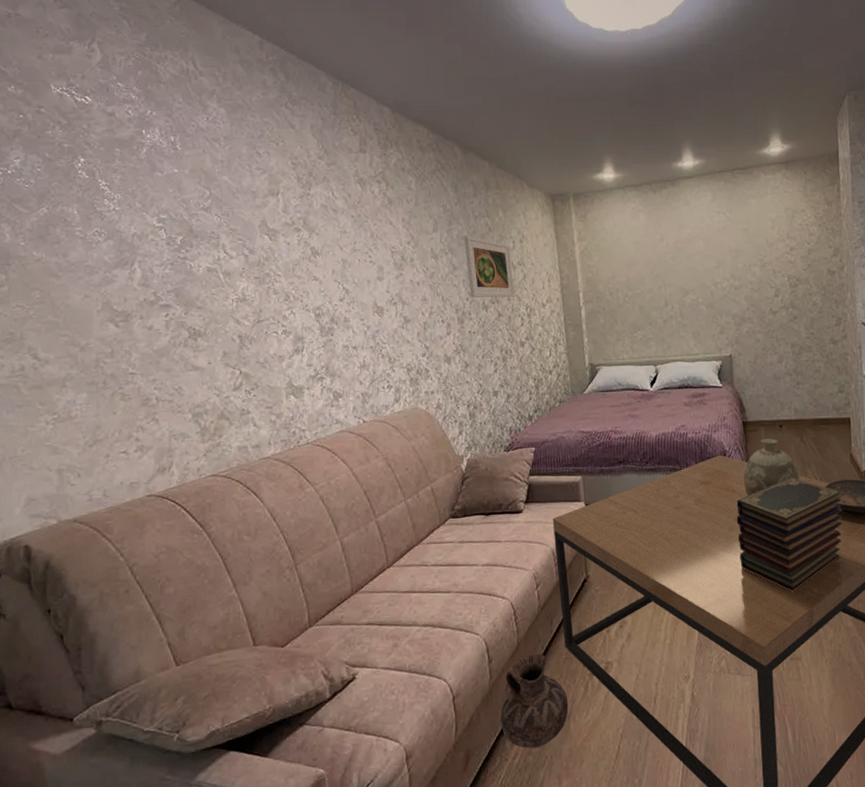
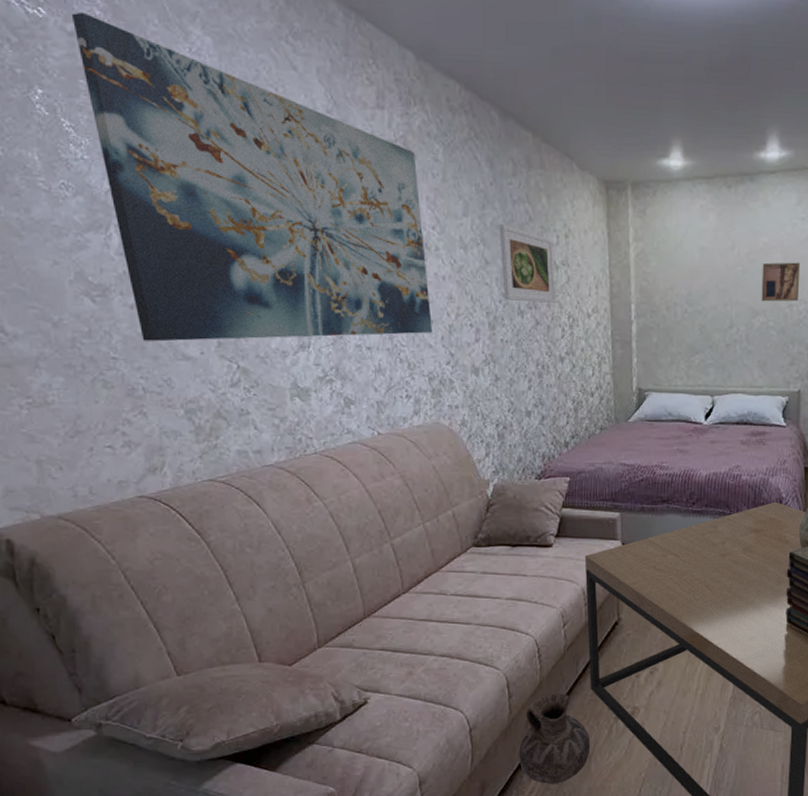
wall art: none [112,97,409,357] -> present [71,12,432,342]
wall art: none [688,247,722,282] -> present [761,262,801,302]

